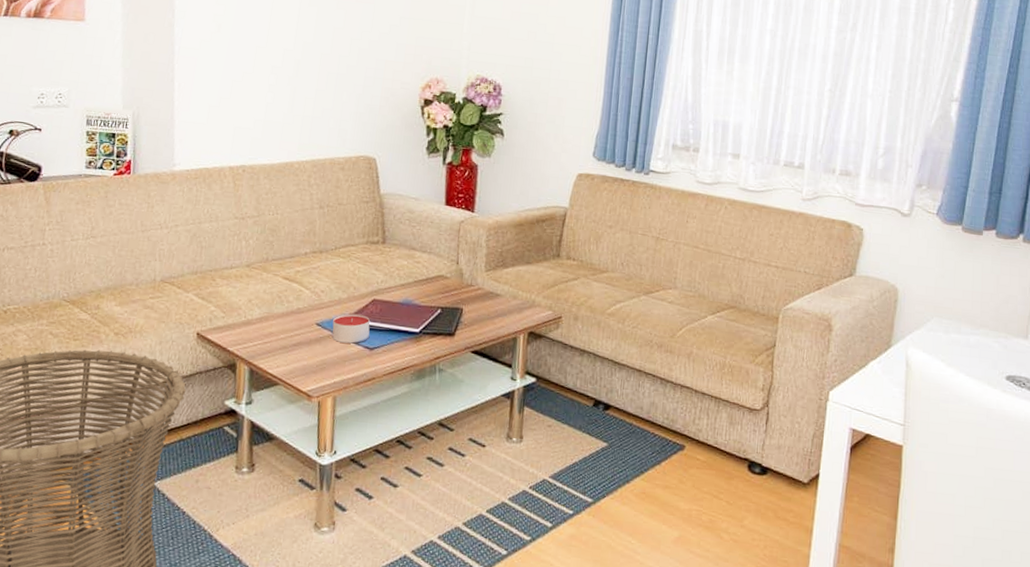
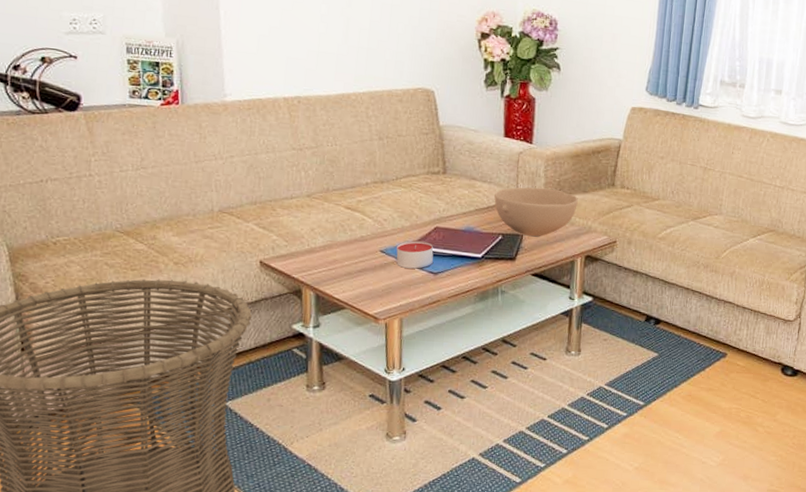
bowl: none [433,257,521,311] -> present [494,187,578,237]

